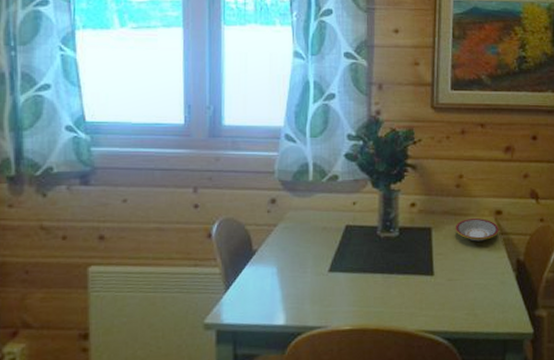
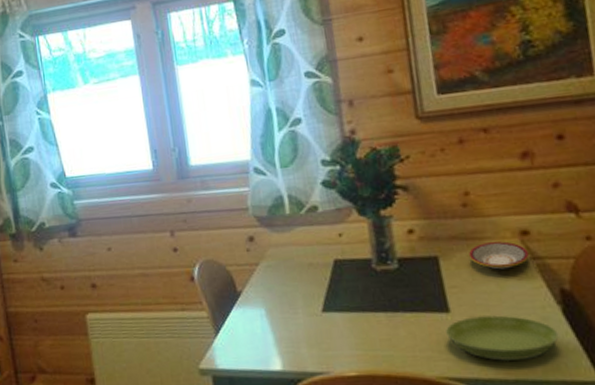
saucer: none [429,279,510,318] -> present [446,315,559,362]

